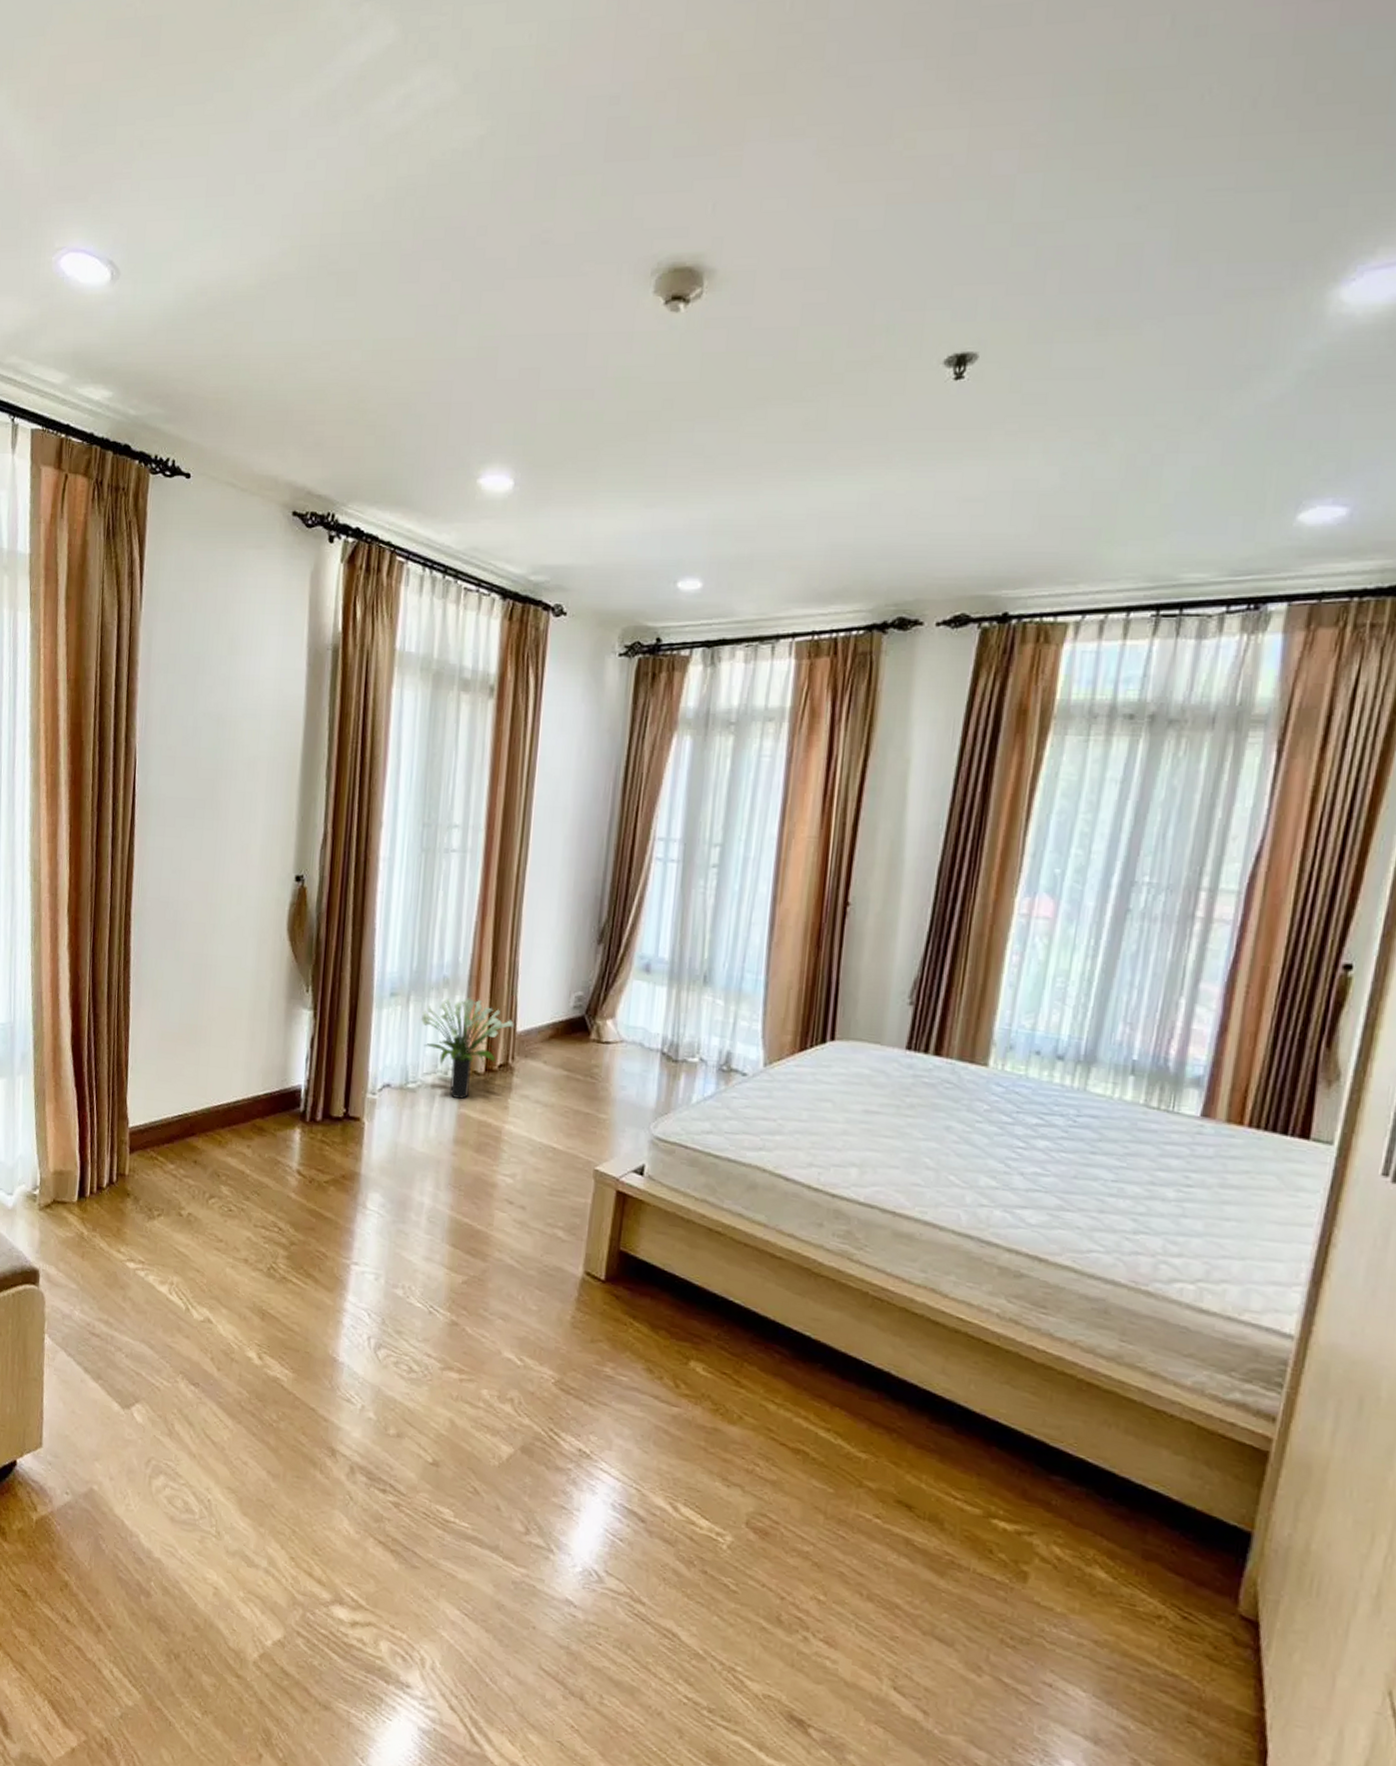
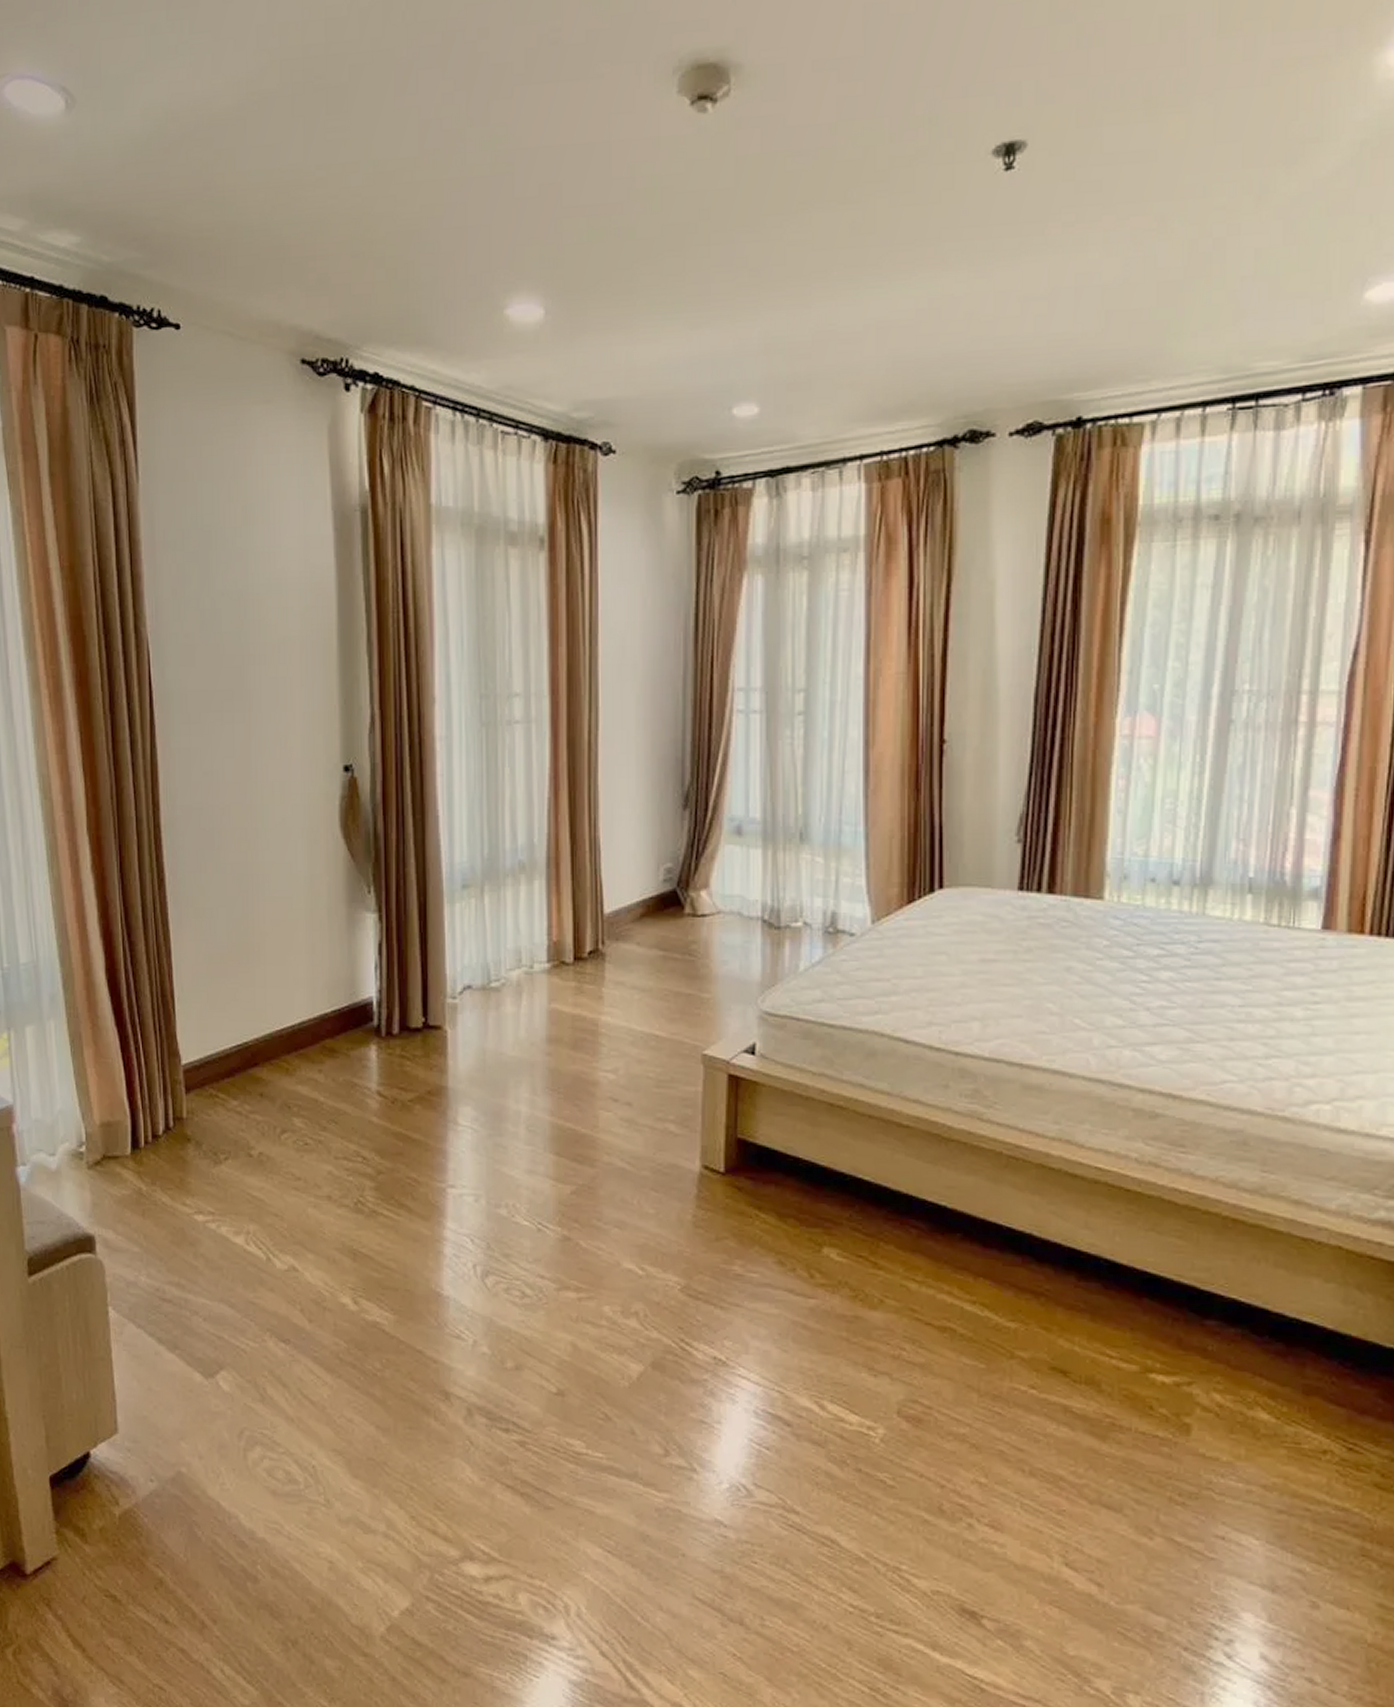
potted plant: present [420,998,514,1099] -> none [497,882,601,993]

